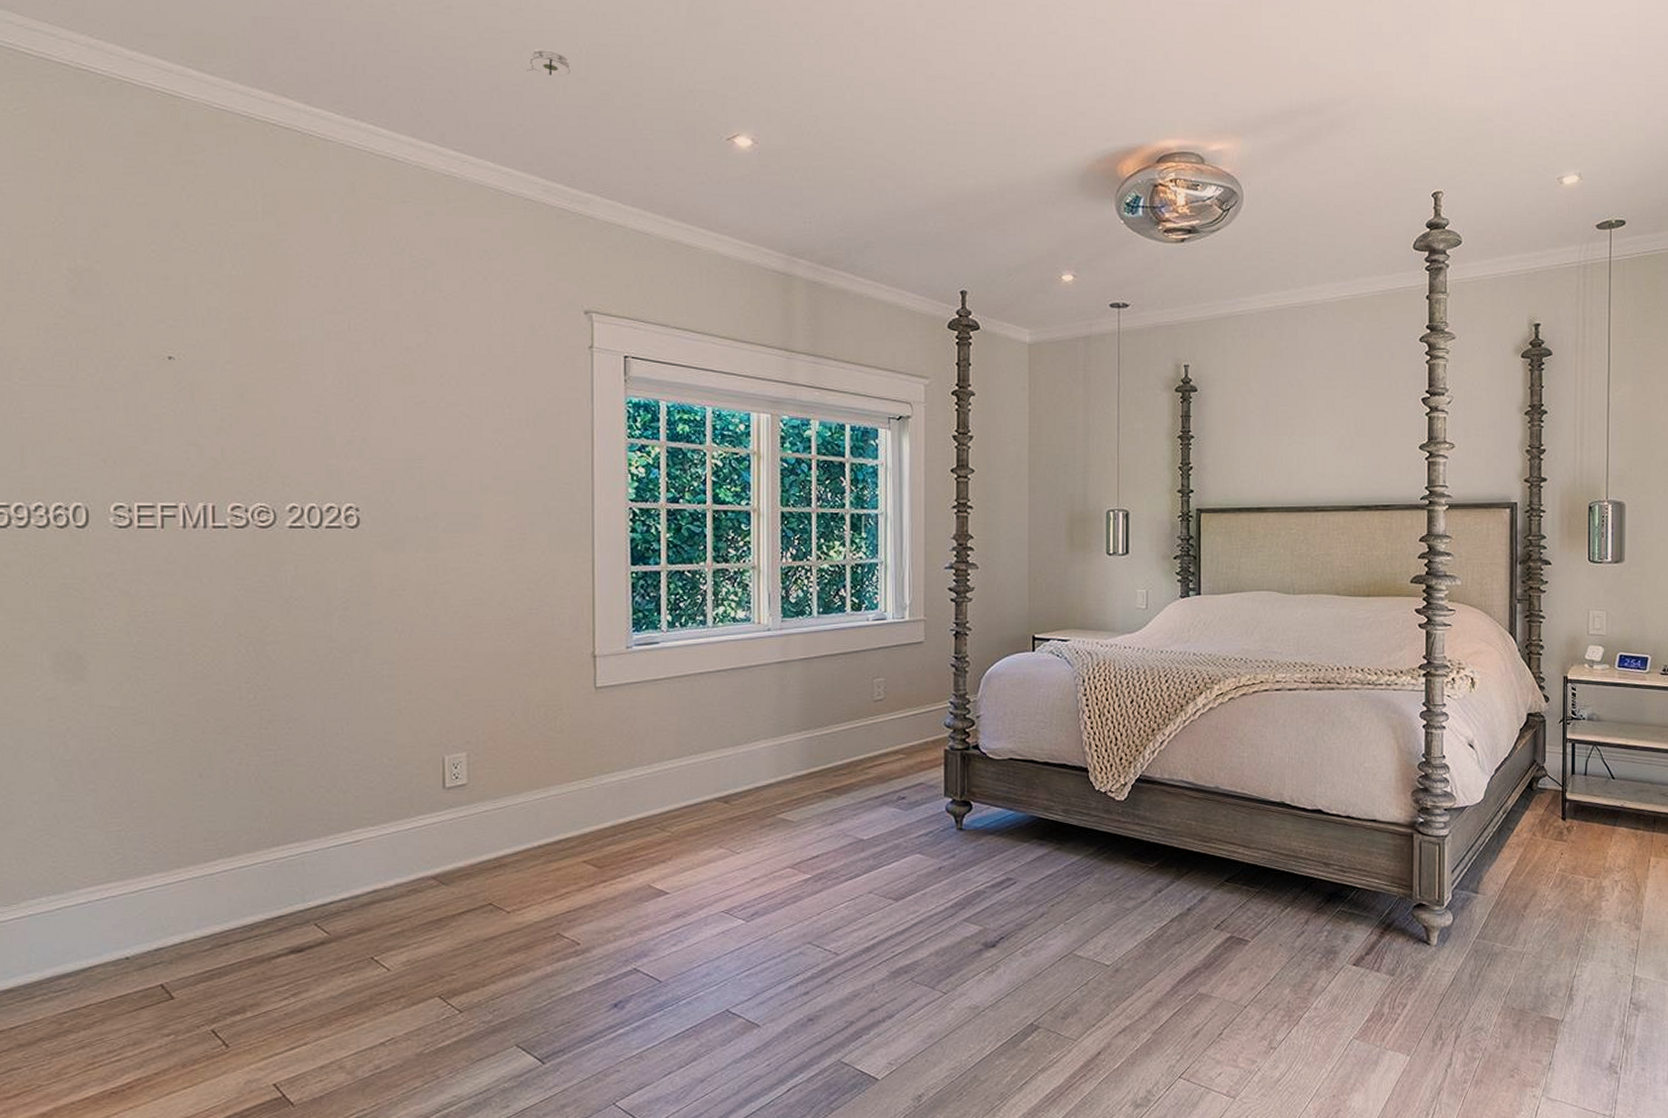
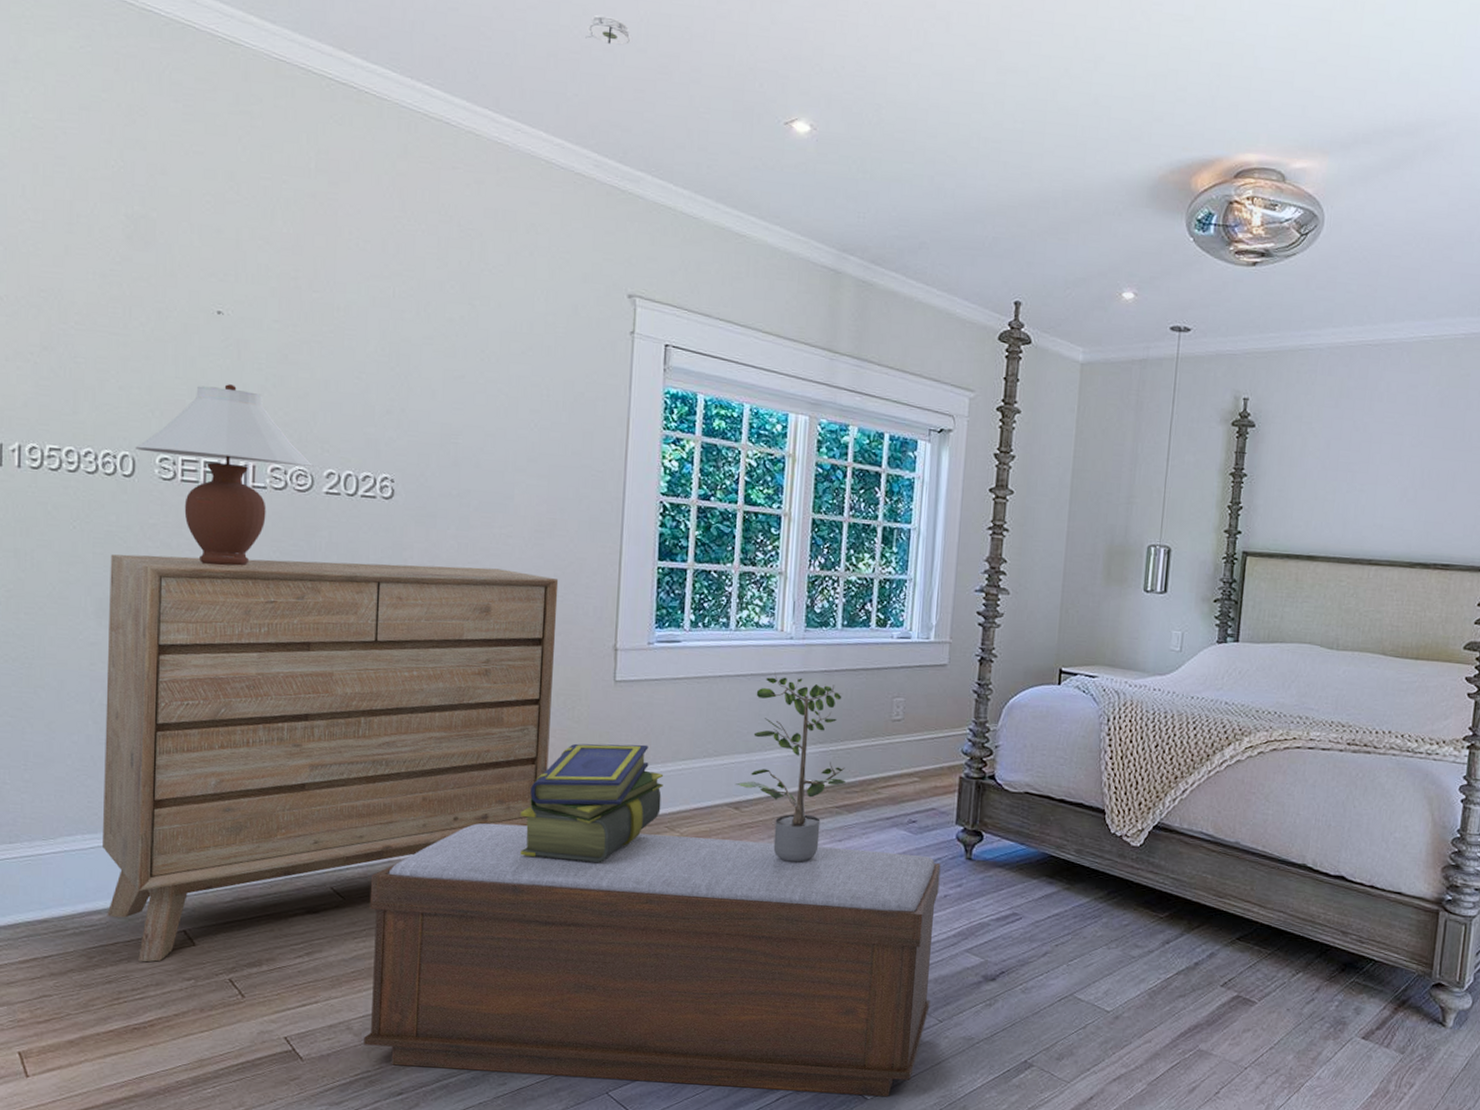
dresser: none [66,587,533,1023] -> present [103,554,559,962]
table lamp: none [88,428,275,609] -> present [135,384,314,566]
bench: none [356,830,933,1101] -> present [364,823,941,1096]
stack of books: none [507,748,651,871] -> present [520,743,664,862]
potted plant: none [724,663,833,850] -> present [736,671,846,862]

